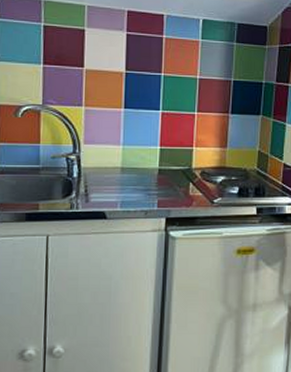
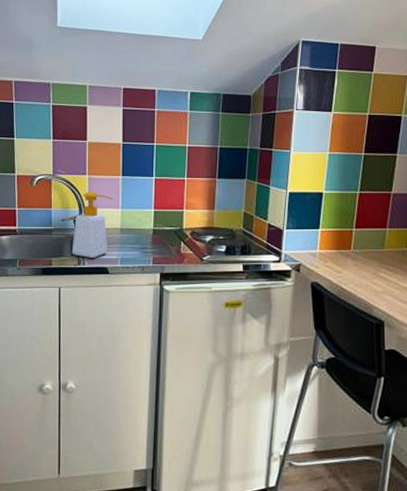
soap bottle: none [63,125,114,201] -> present [71,191,114,258]

